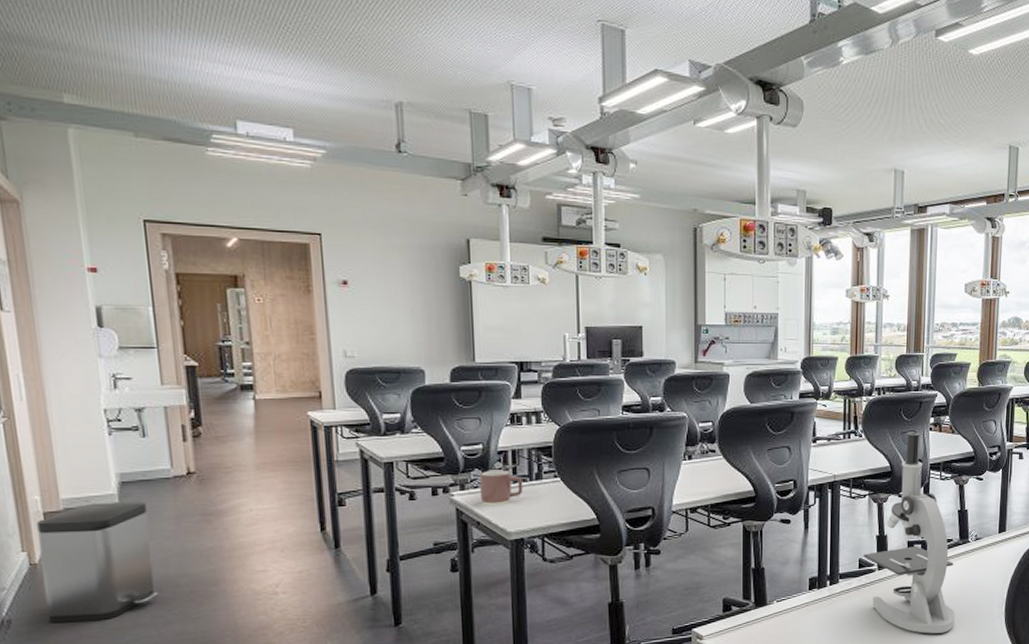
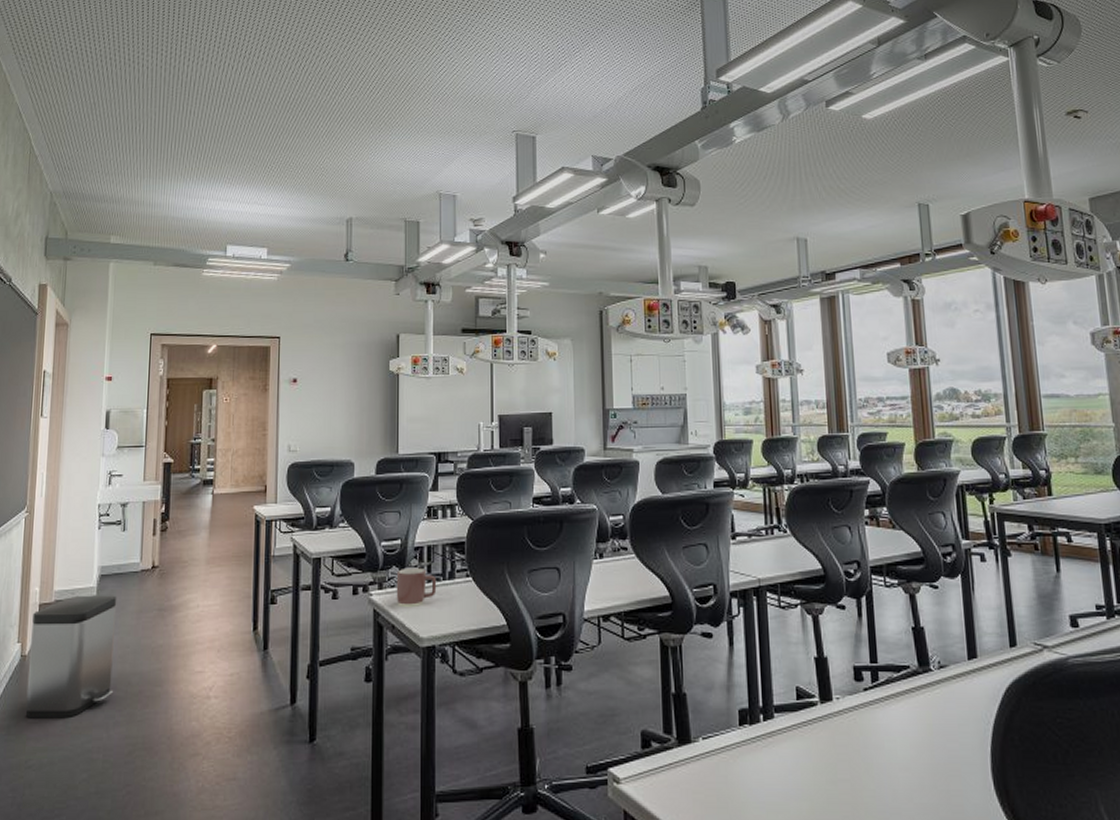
microscope: present [863,432,955,635] -> none [800,526,926,799]

